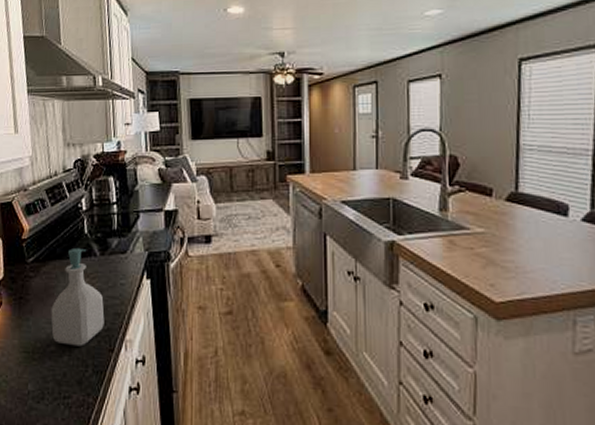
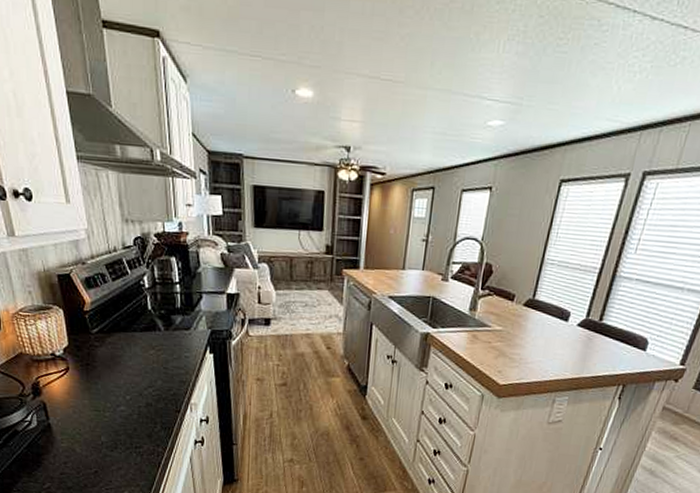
soap bottle: present [51,247,105,347] -> none [119,322,171,407]

